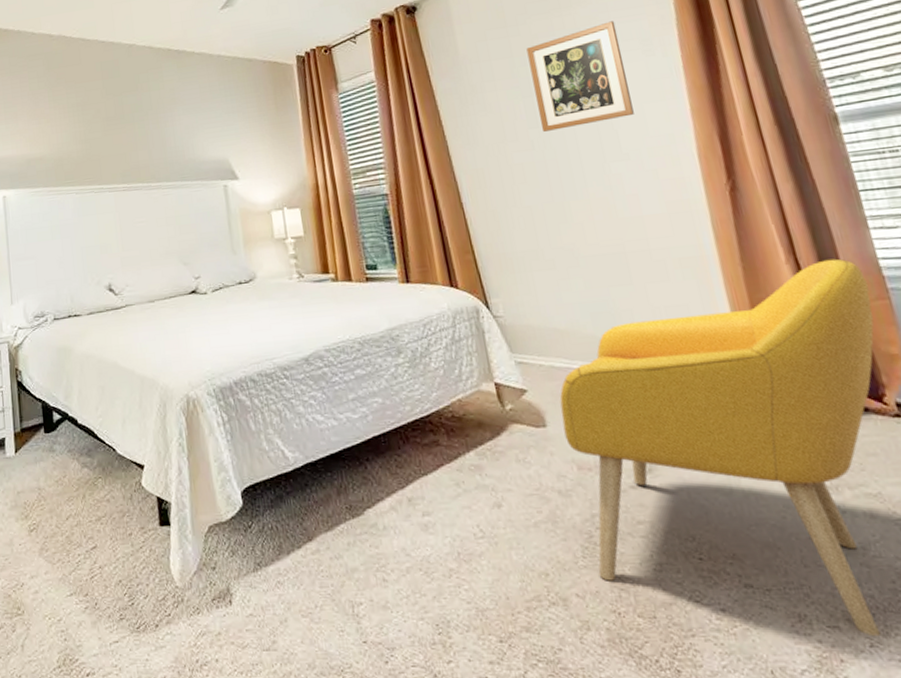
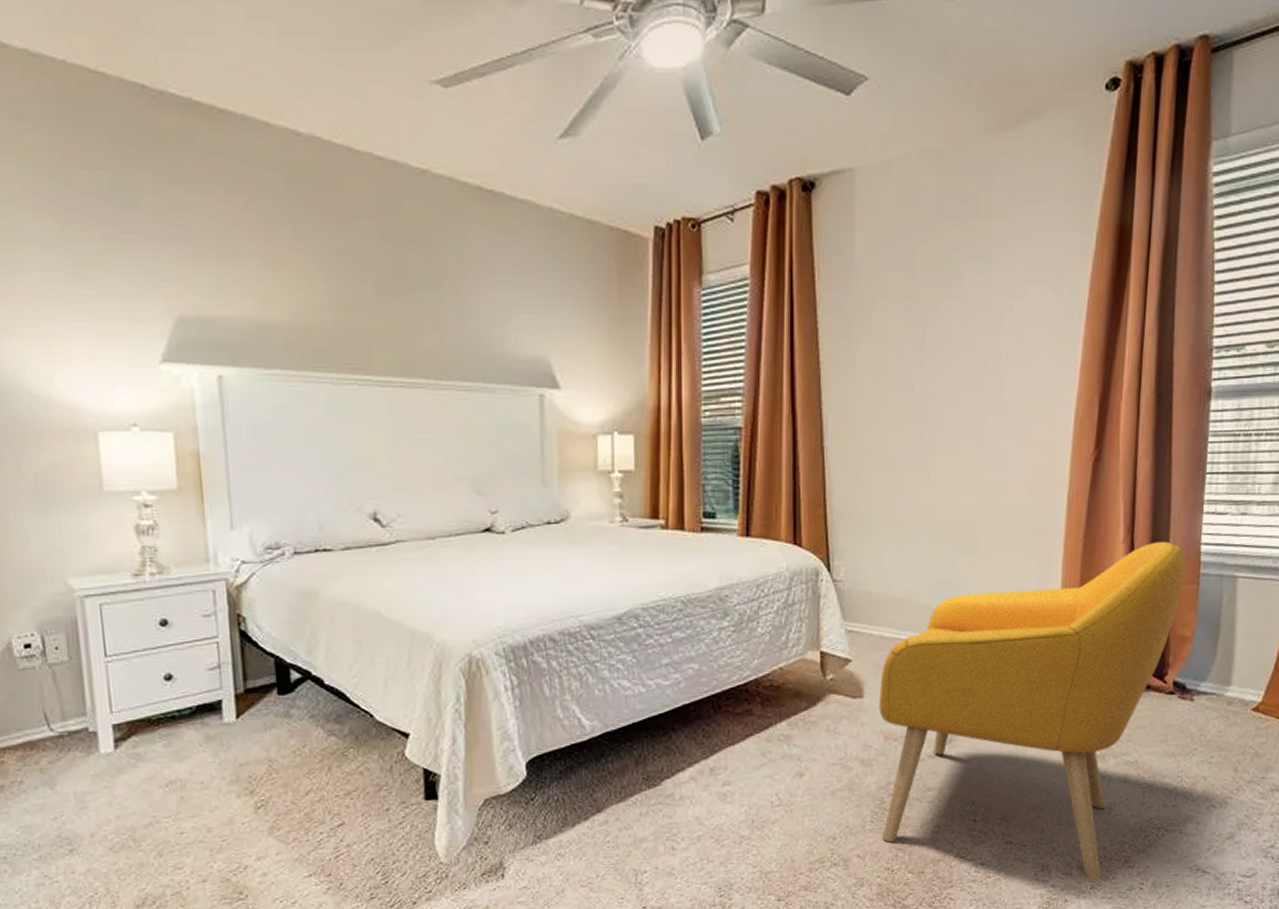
wall art: present [526,21,634,132] -> none [928,243,1032,371]

